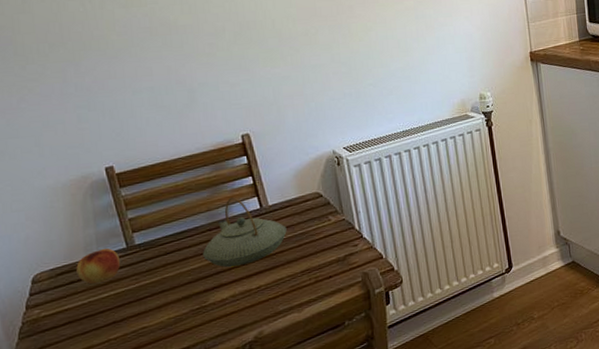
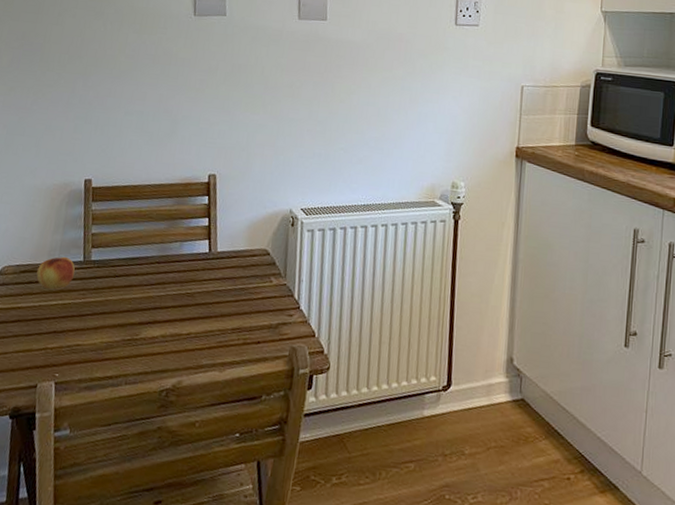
teapot: present [203,197,287,268] -> none [146,234,229,307]

